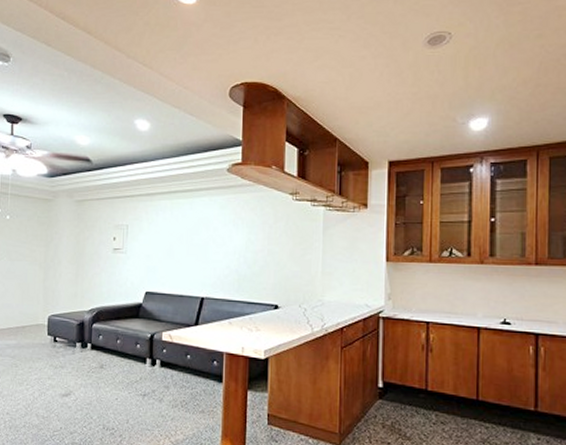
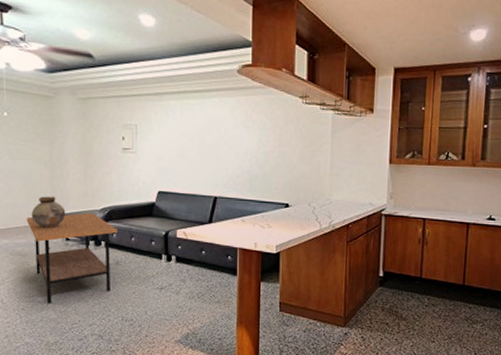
coffee table: none [18,313,104,409] -> present [26,212,117,304]
vessel: none [23,297,56,329] -> present [31,196,66,228]

